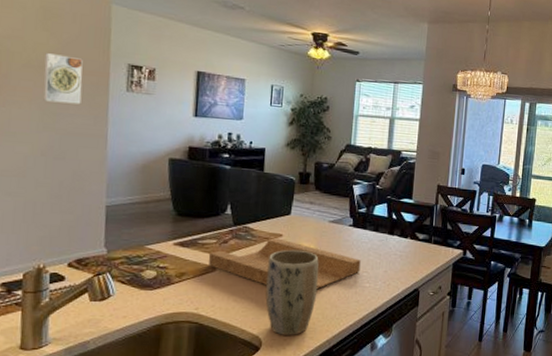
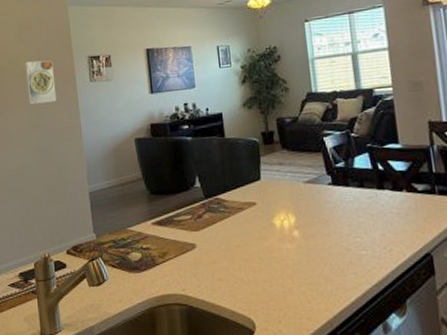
cutting board: present [208,238,361,290] -> none [186,207,351,262]
plant pot: present [265,249,319,335] -> none [246,217,306,316]

